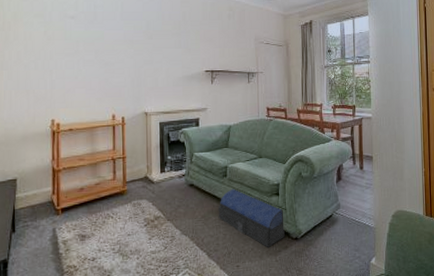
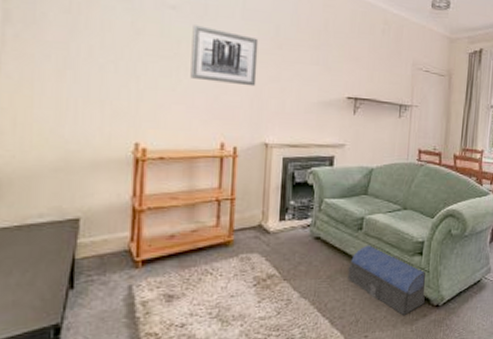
wall art: none [87,28,135,70] -> present [190,25,259,87]

